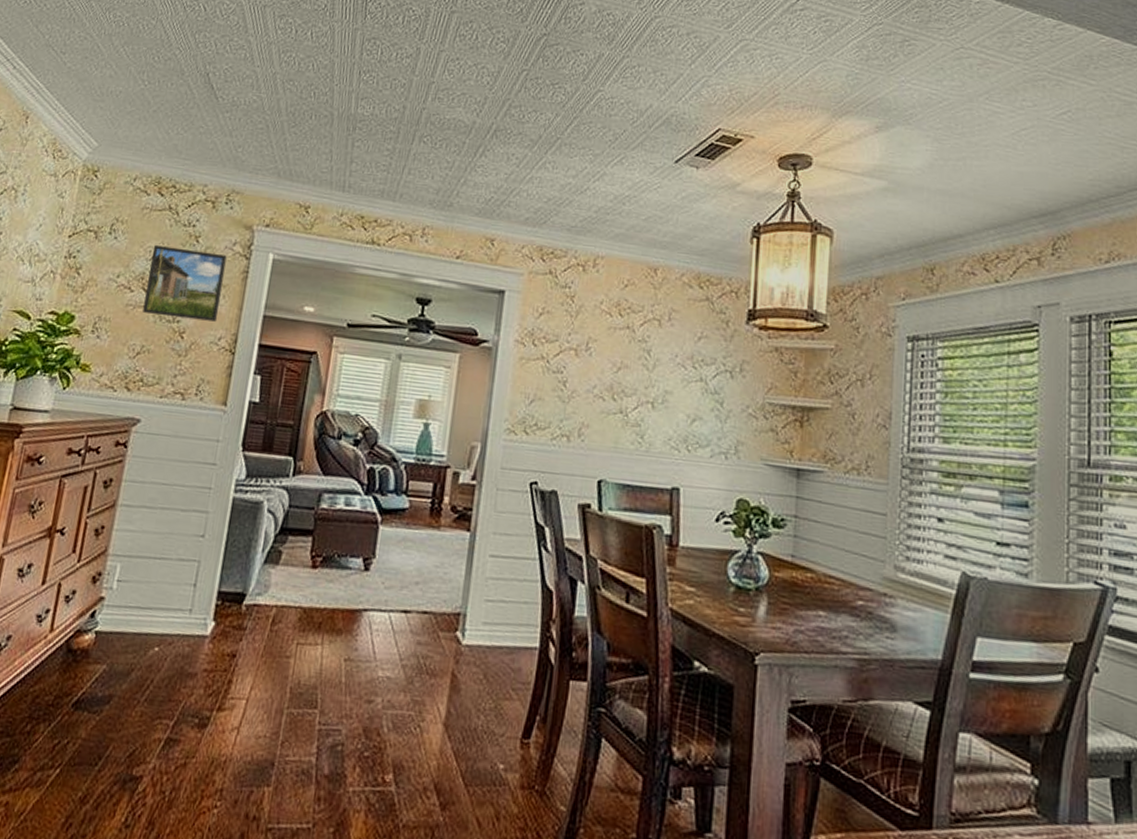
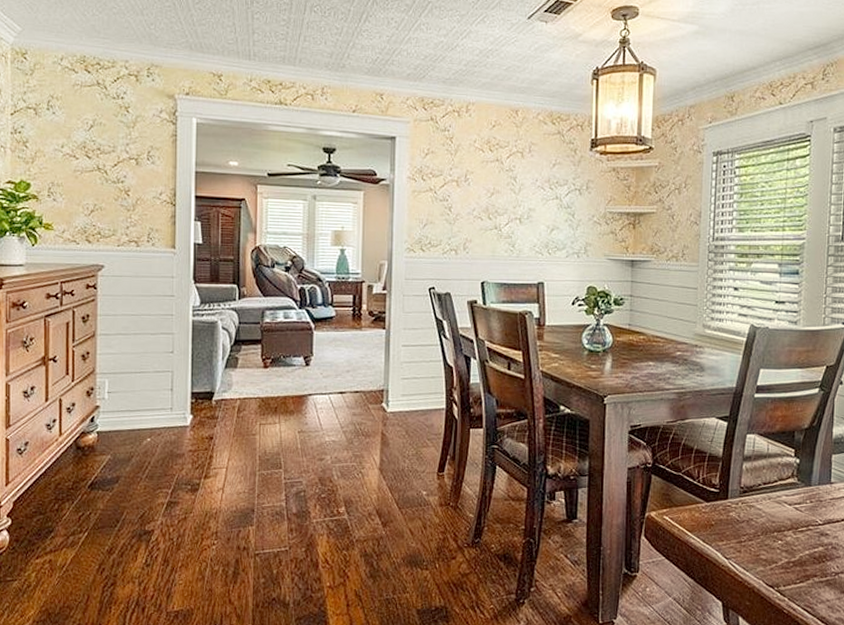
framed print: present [143,245,227,322] -> none [89,117,156,180]

